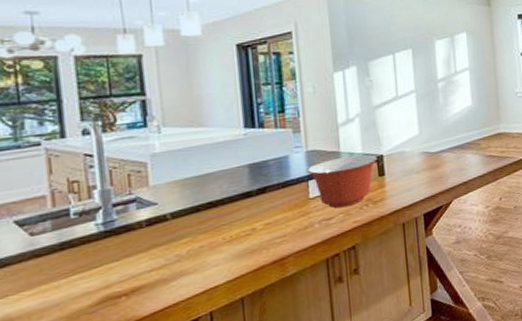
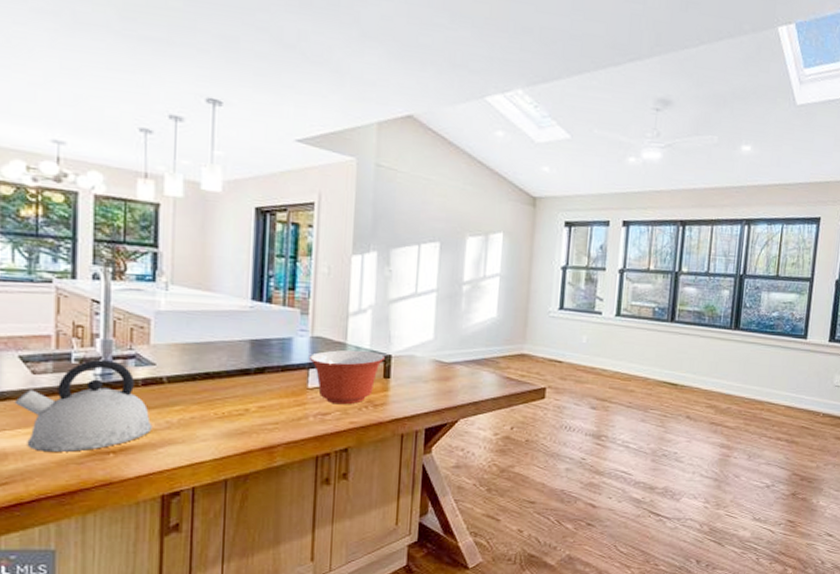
kettle: none [14,208,162,310] -> present [14,359,152,452]

